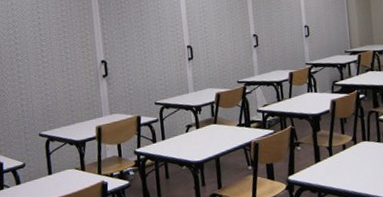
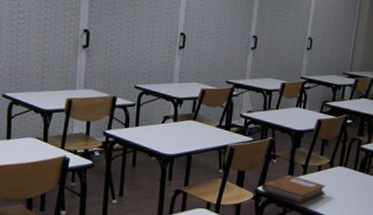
notebook: none [292,159,355,186] -> present [262,175,326,203]

